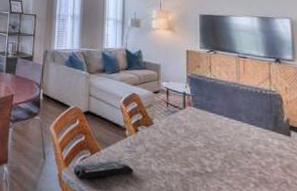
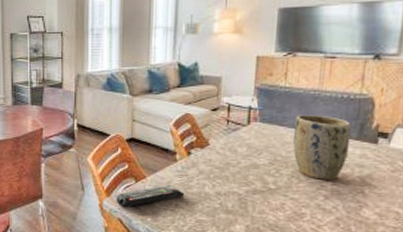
plant pot: none [222,103,269,168] -> present [293,115,352,180]

